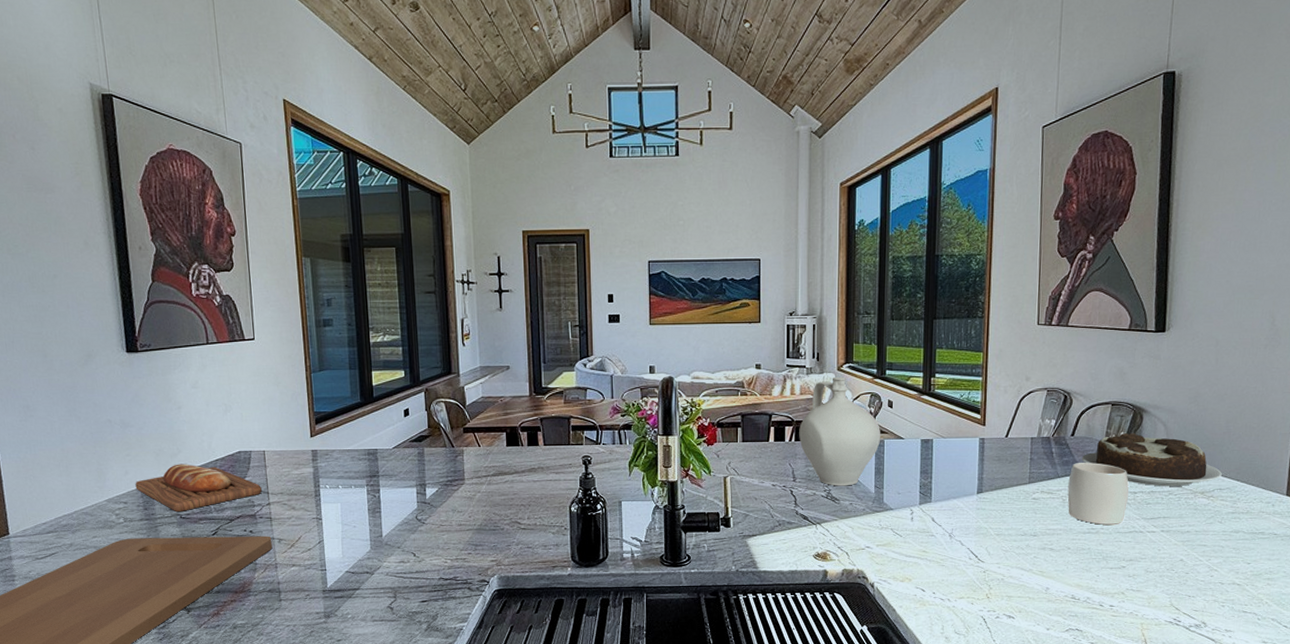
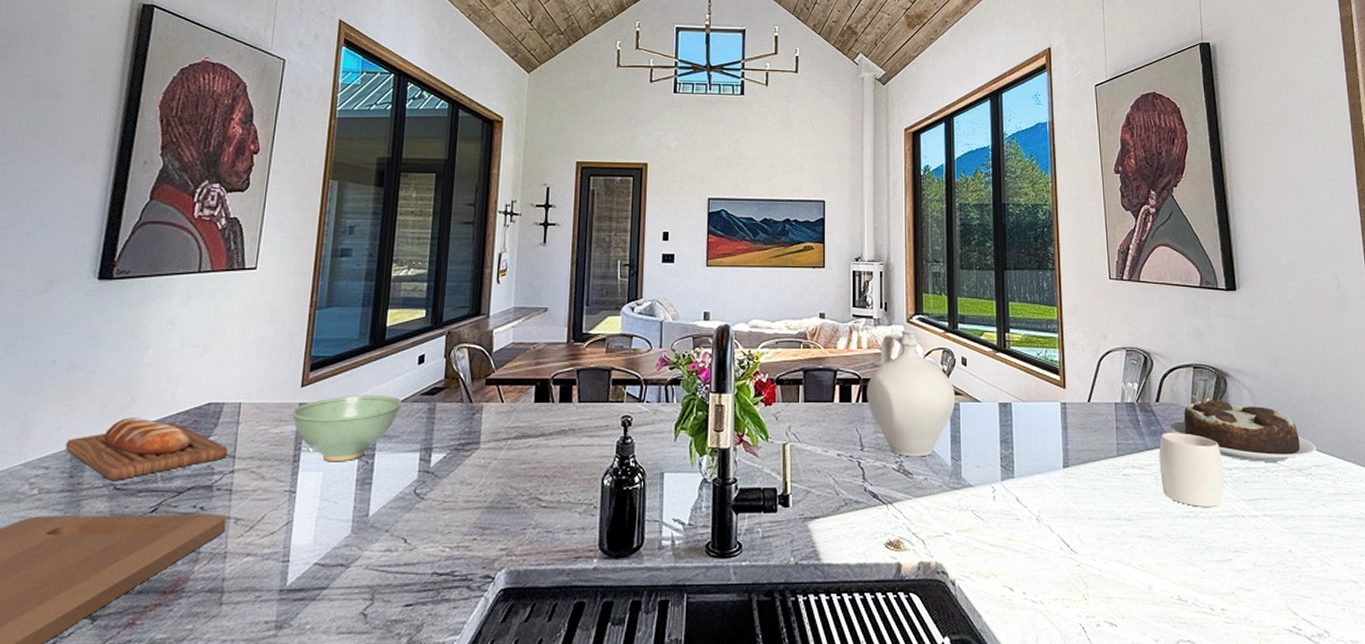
bowl: none [306,443,395,496] -> present [291,396,402,462]

